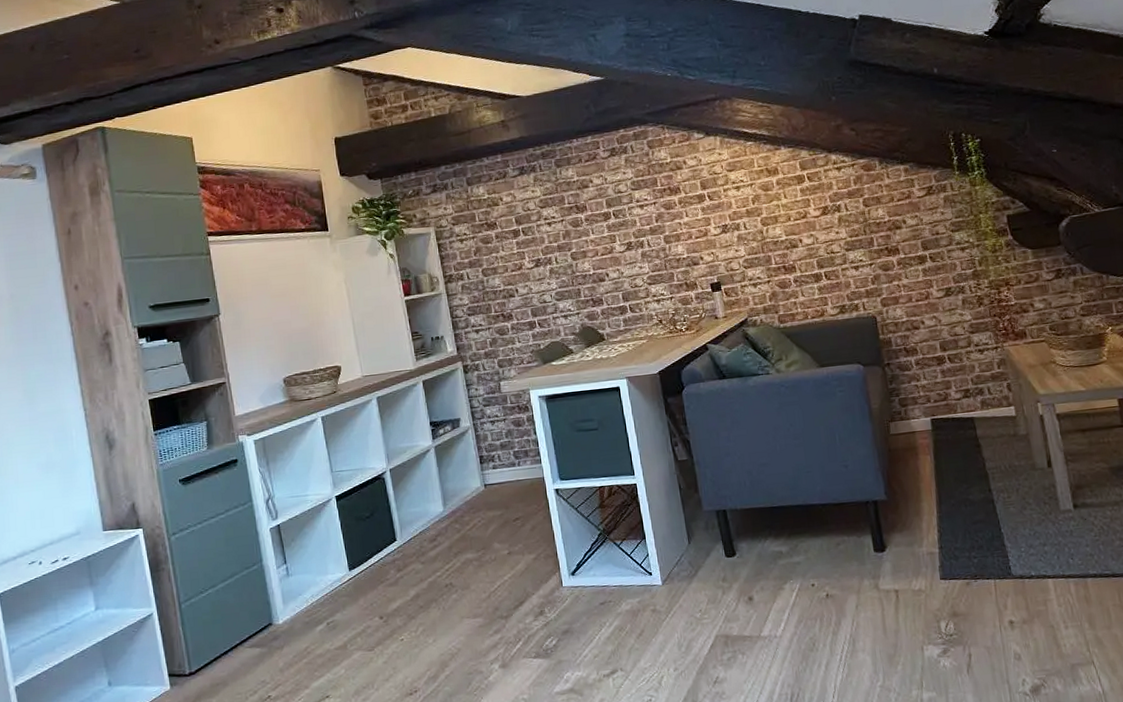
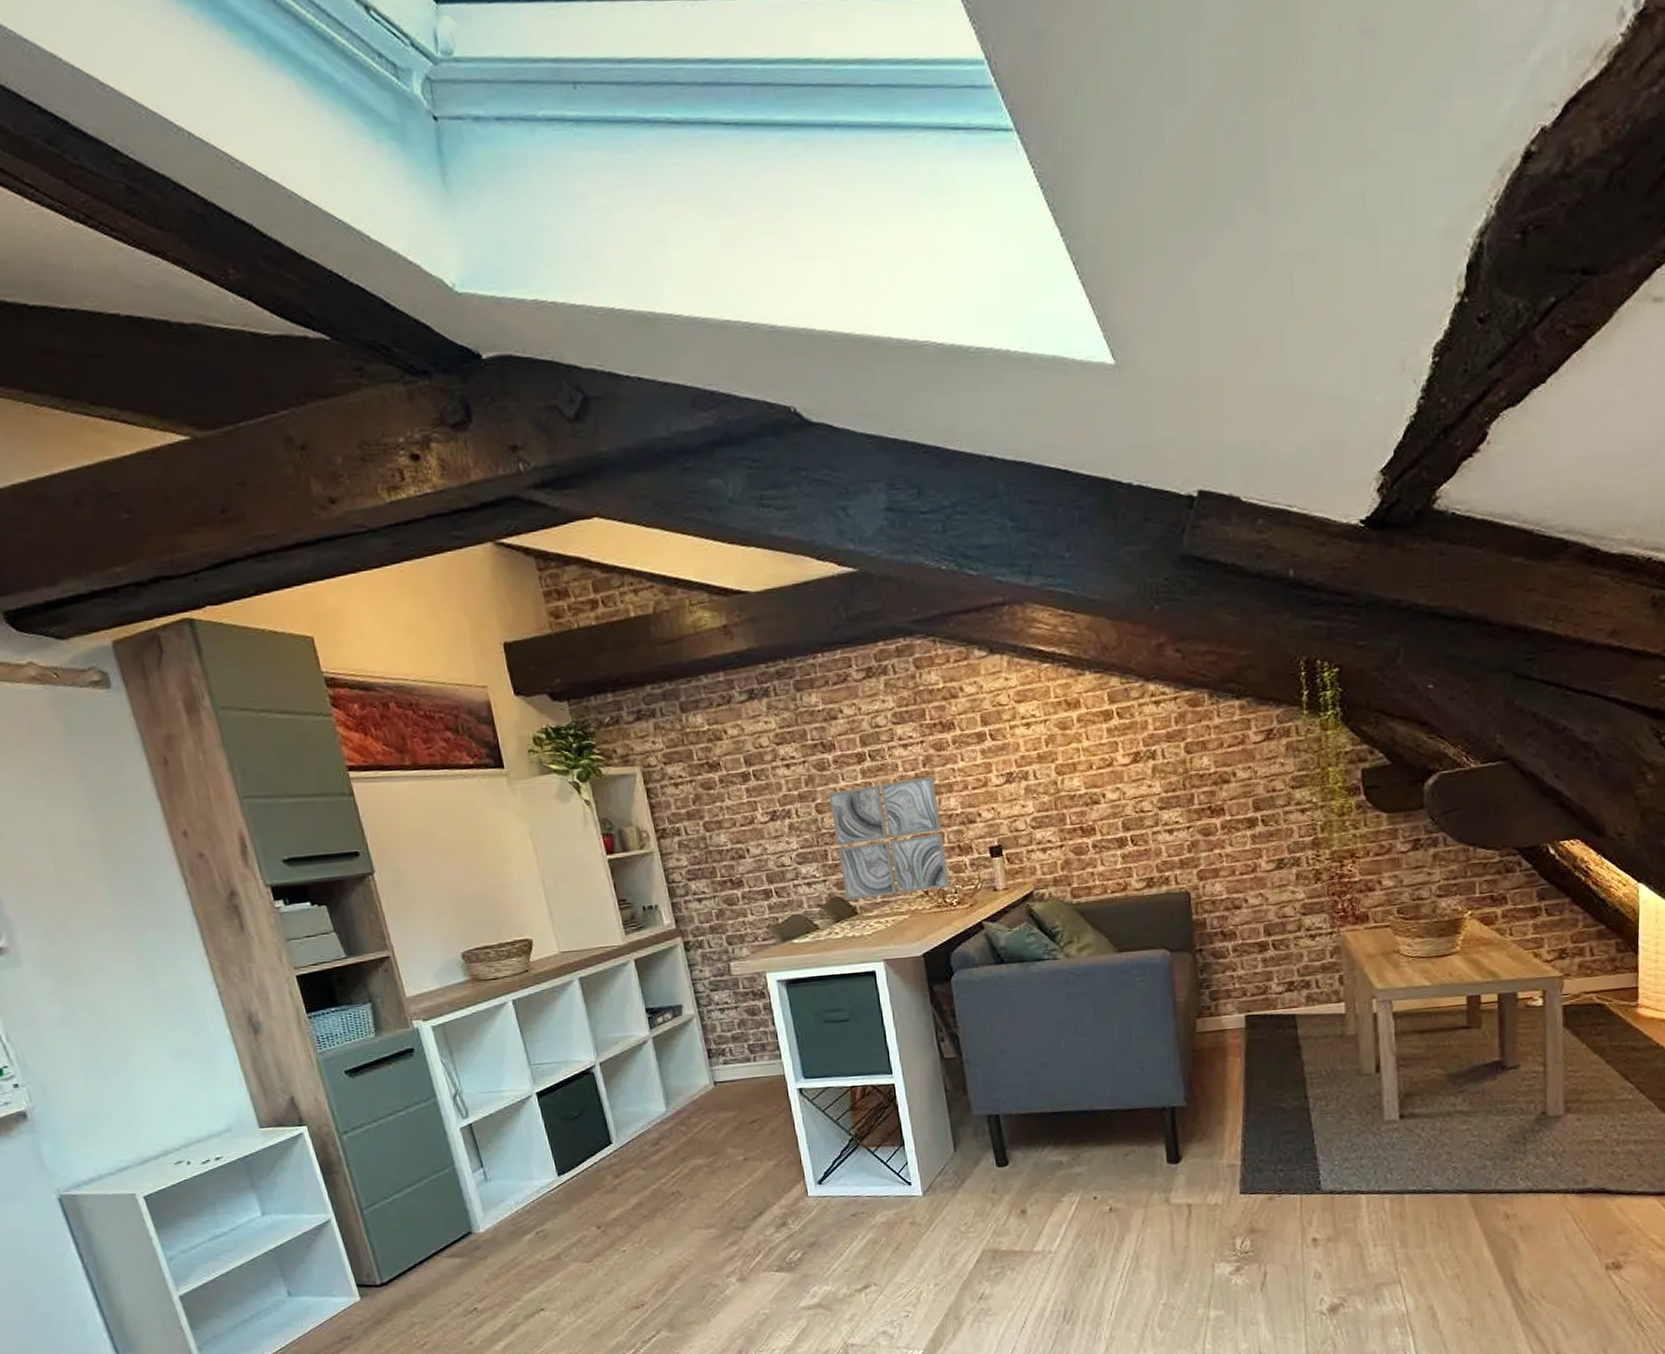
wall art: none [581,229,679,329] -> present [828,776,950,900]

